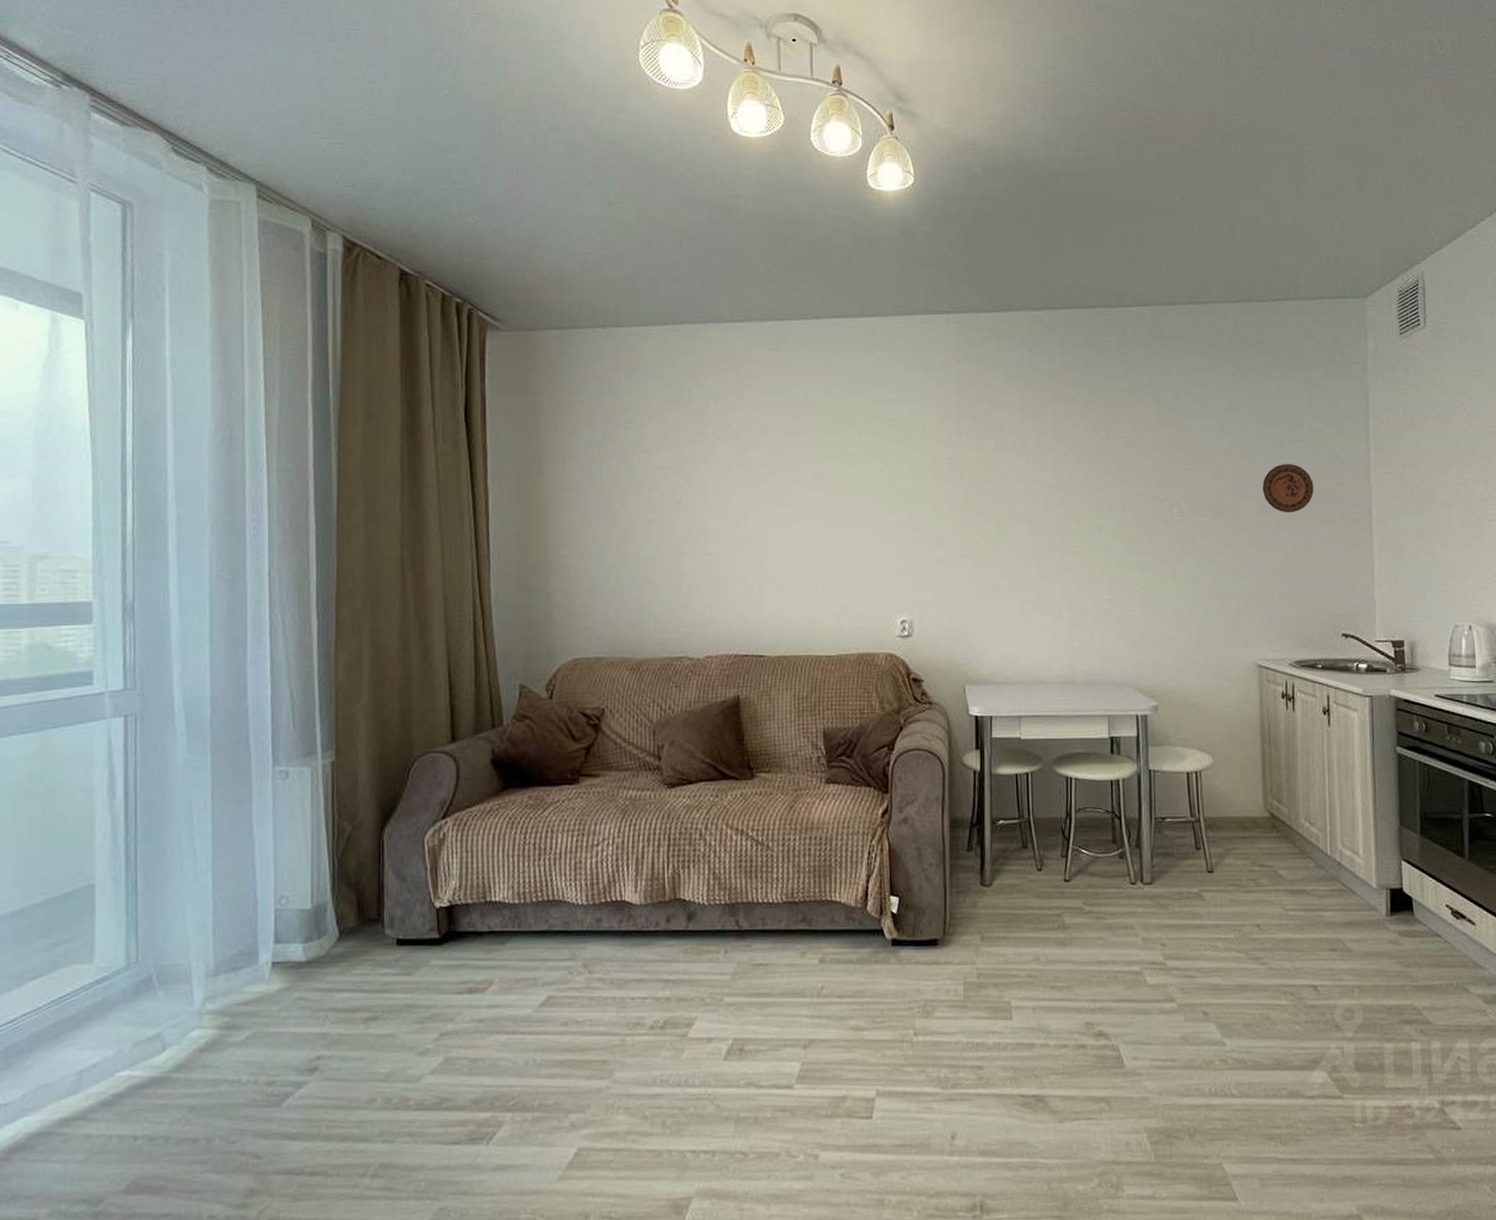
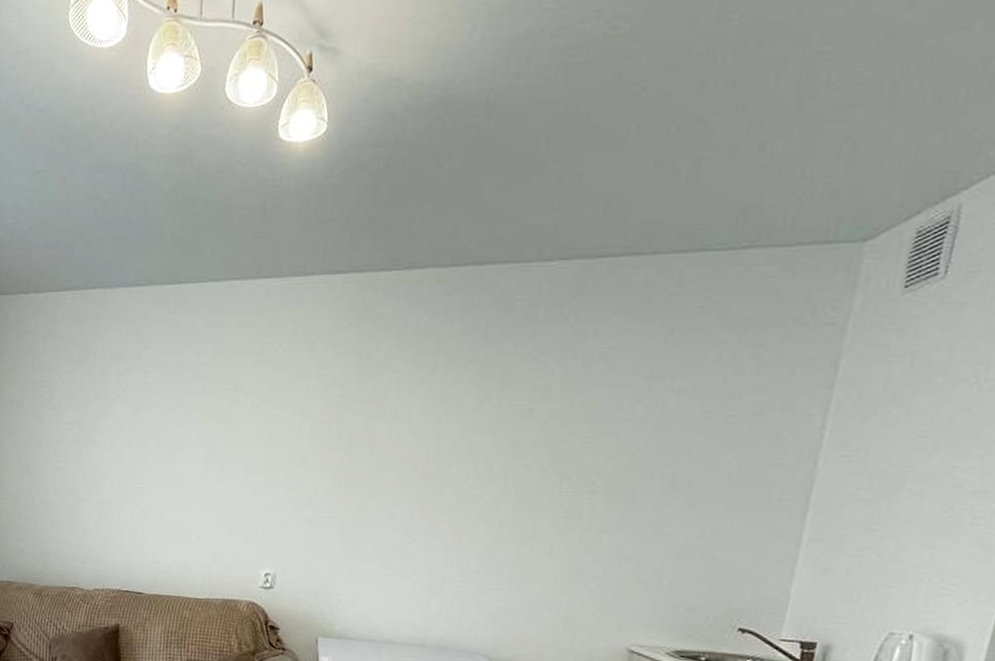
decorative plate: present [1262,464,1314,513] -> none [672,441,741,496]

